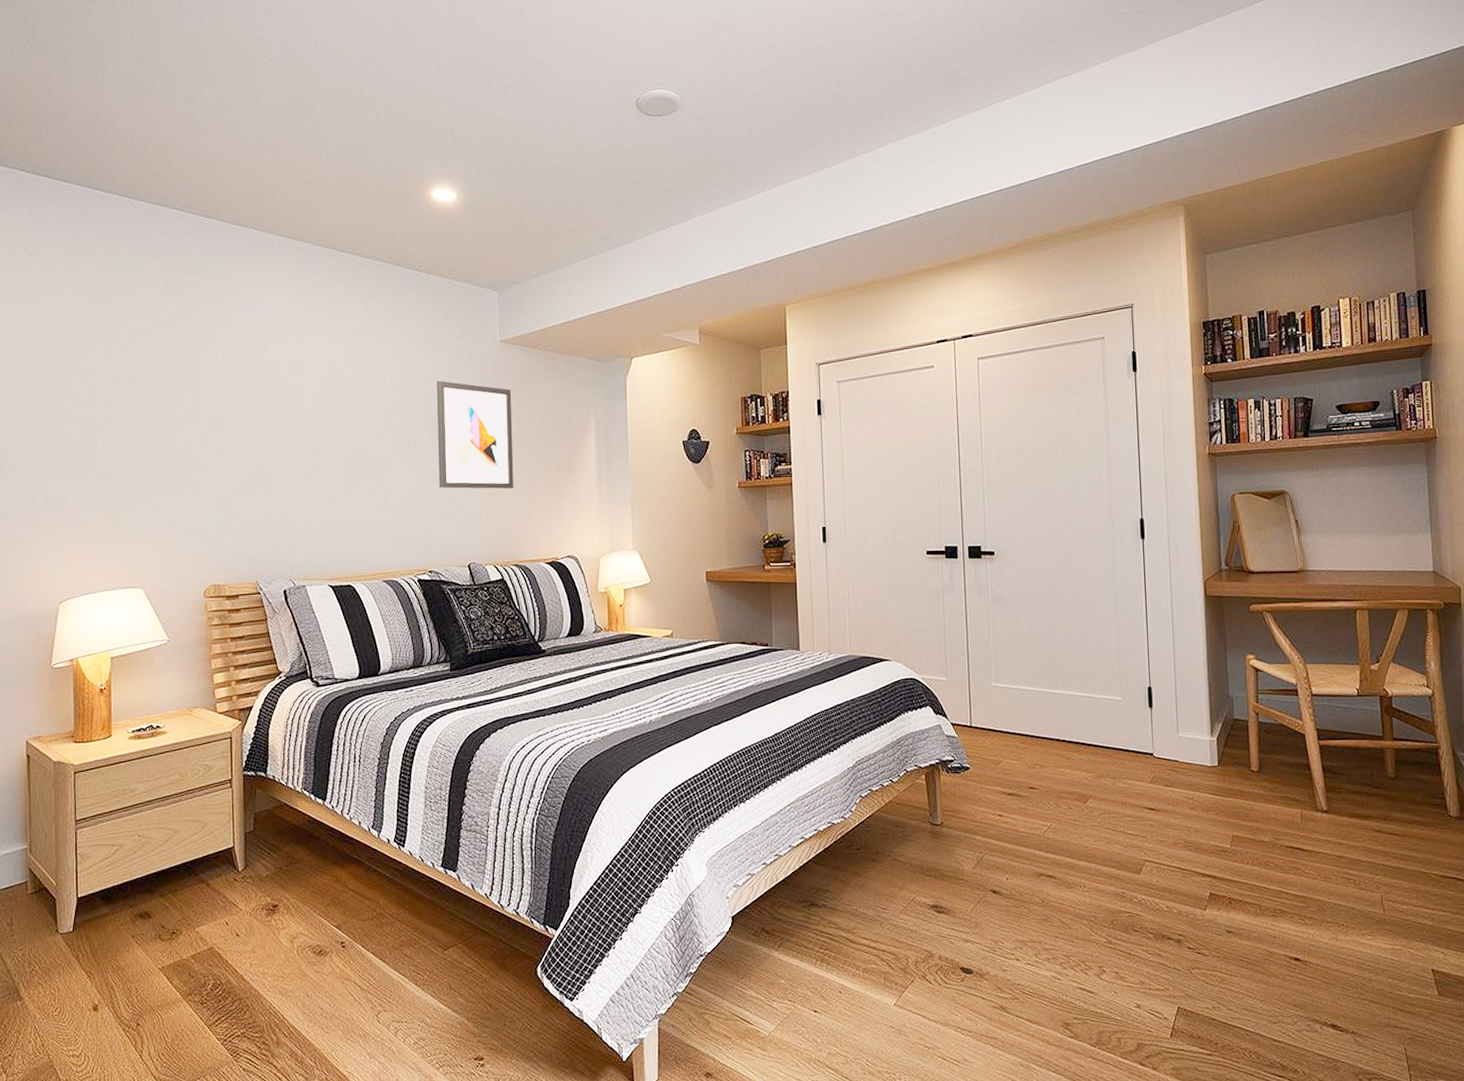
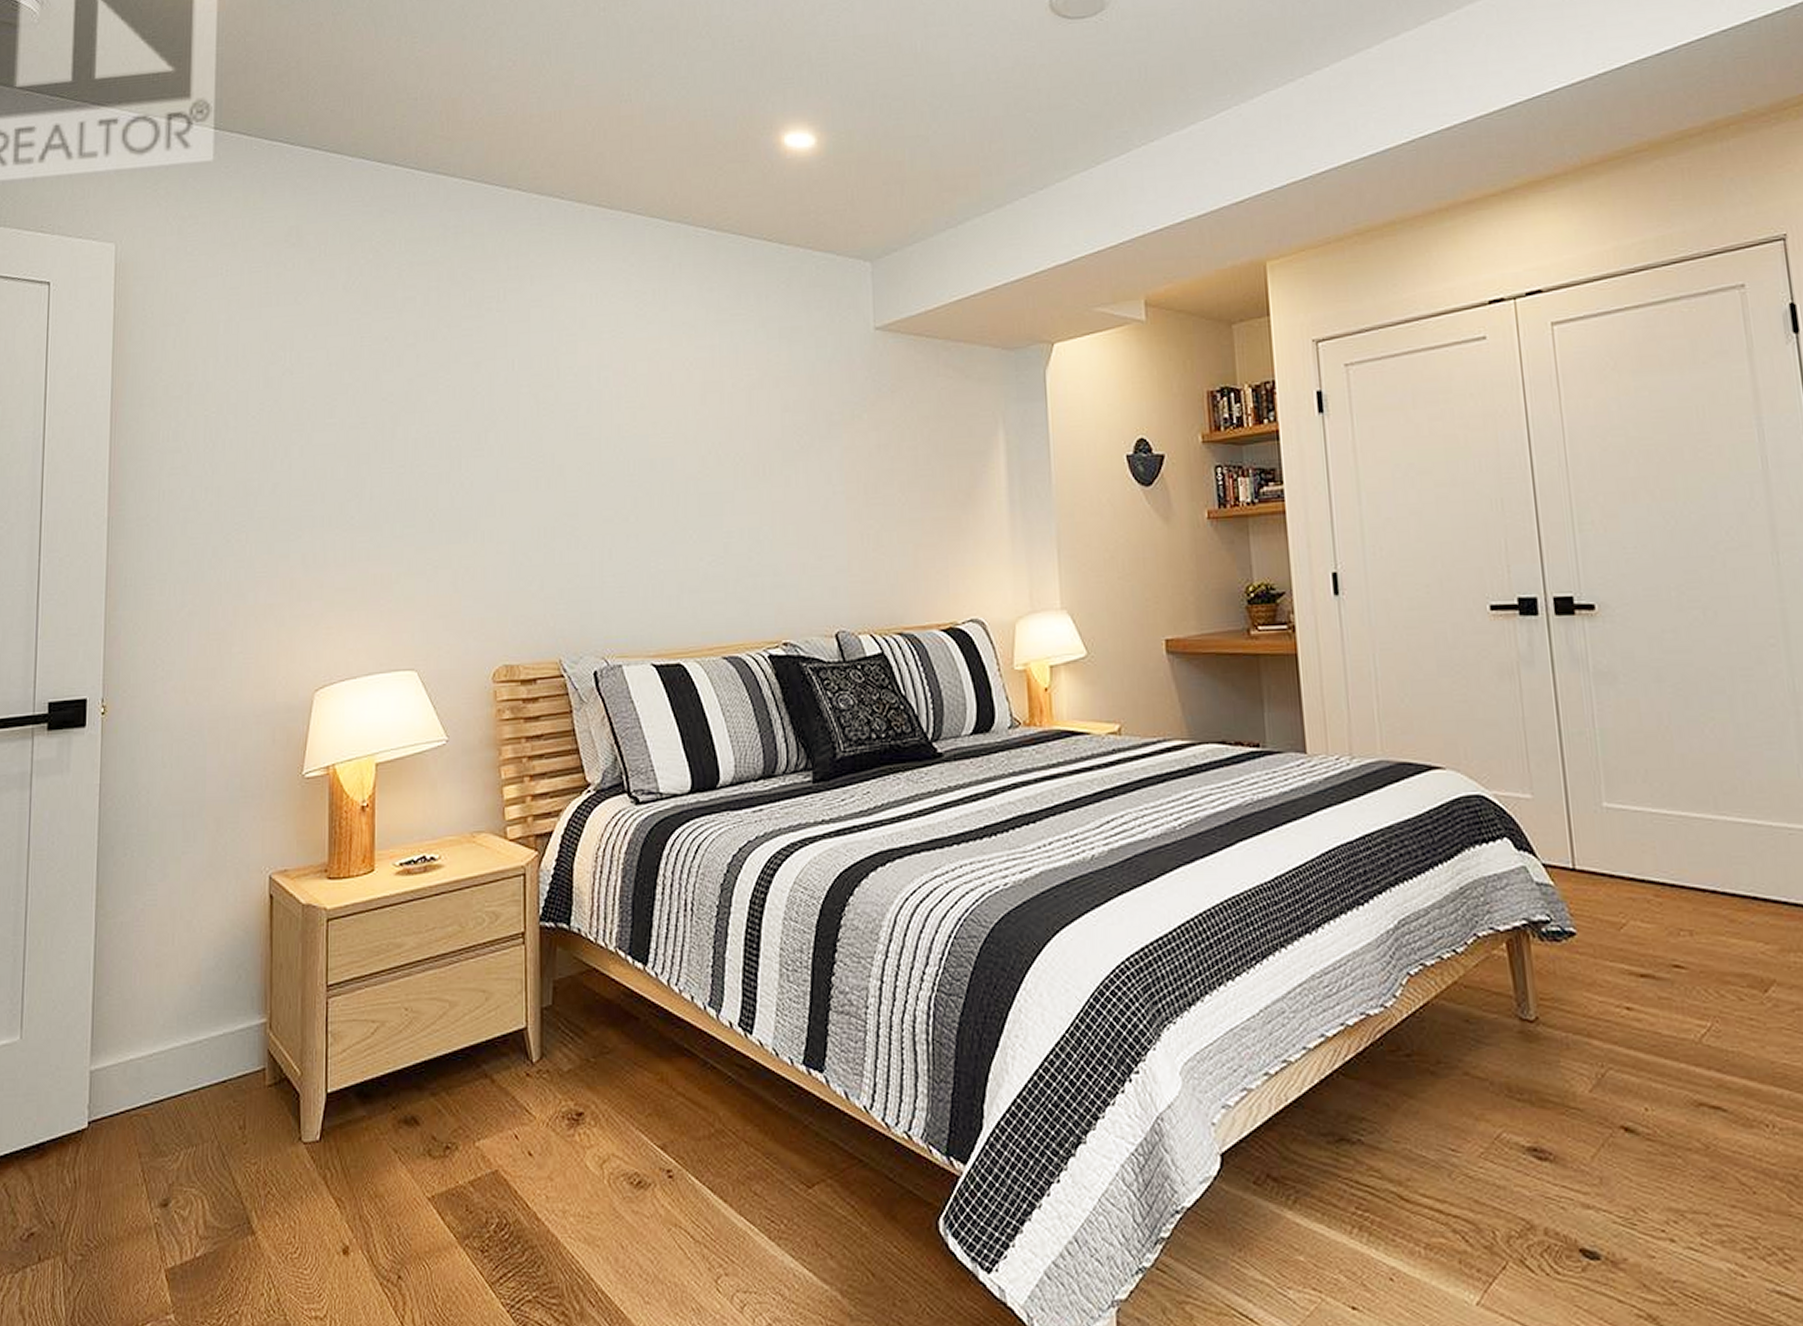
wall art: present [436,380,514,489] -> none [791,384,896,530]

